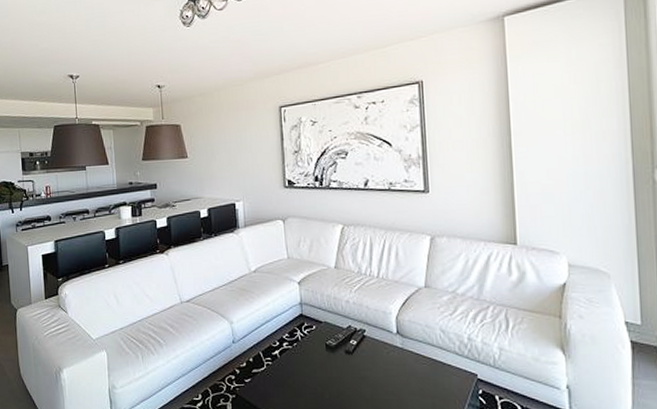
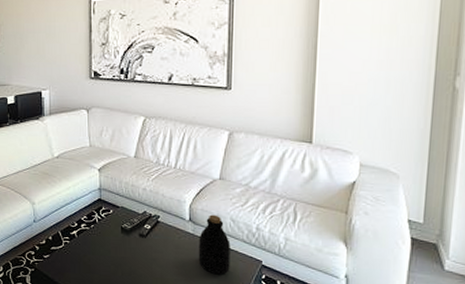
bottle: none [408,326,444,392] -> present [198,214,231,275]

